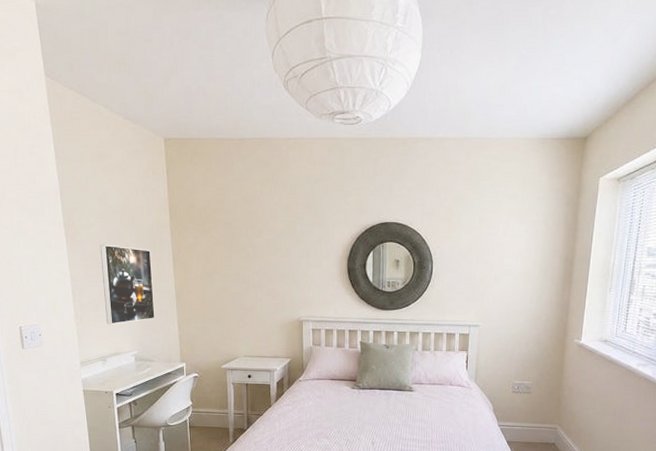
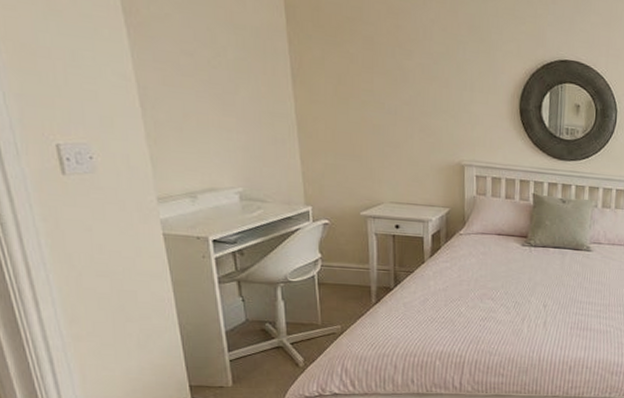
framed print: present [100,244,155,325] -> none [181,43,267,152]

